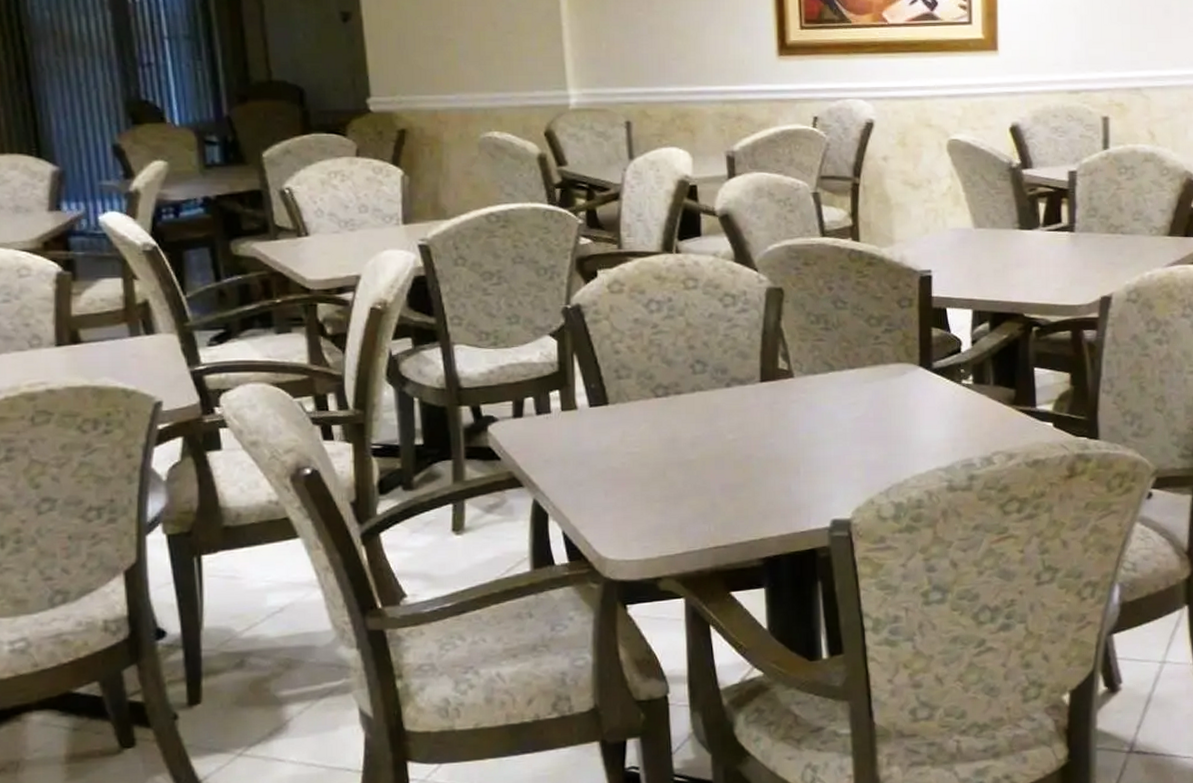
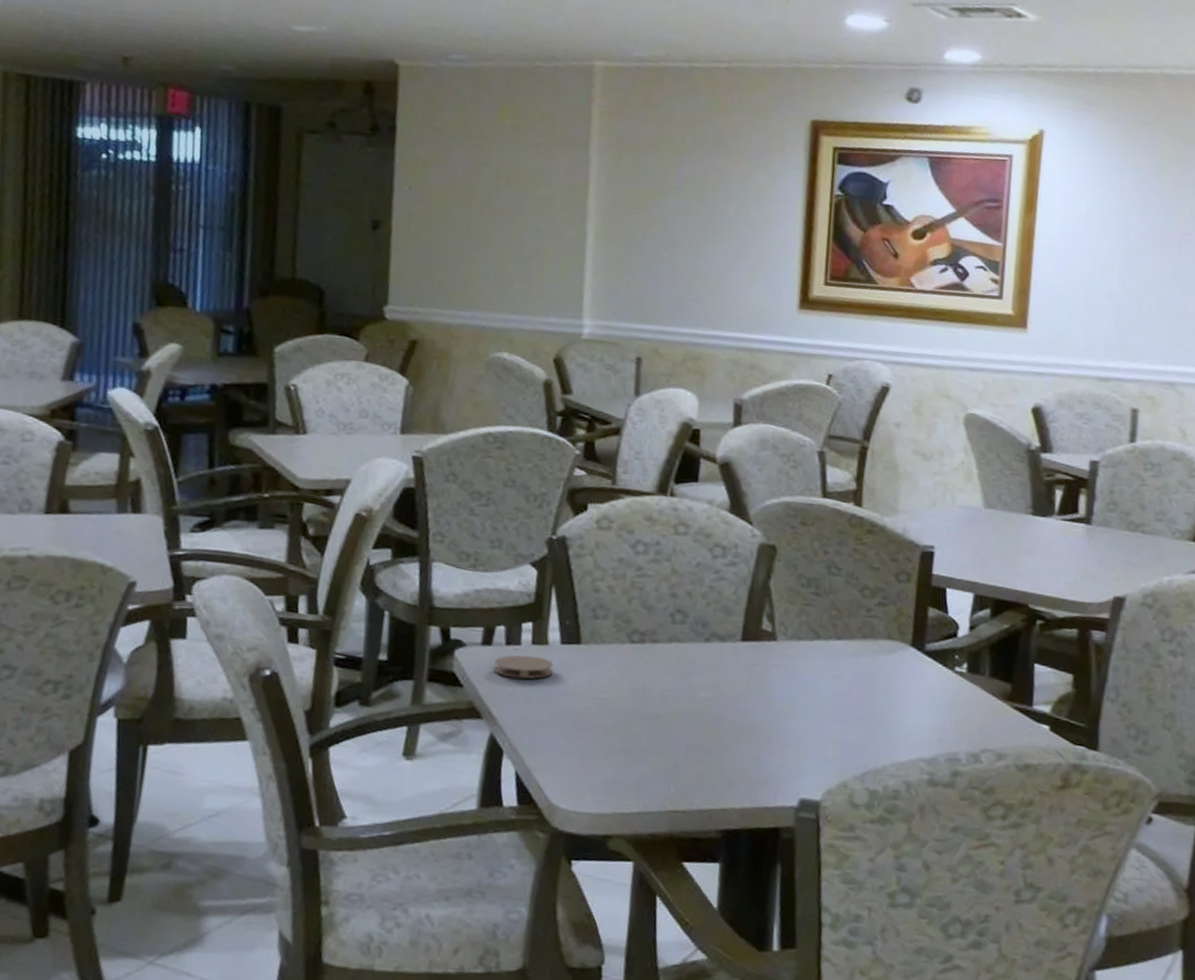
coaster: none [527,421,585,445] -> present [493,655,554,680]

